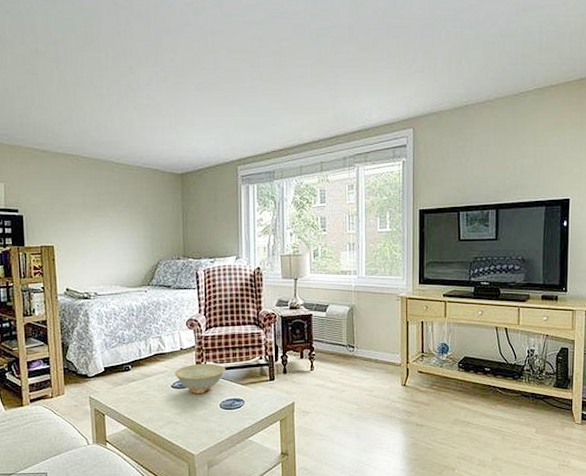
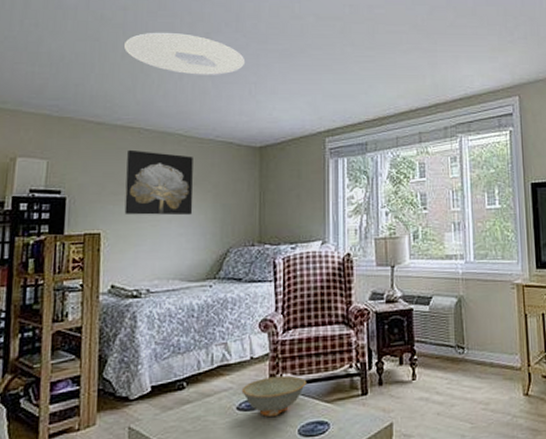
ceiling light: none [58,66,165,107] -> present [124,32,246,75]
wall art: none [70,175,128,233] -> present [124,149,193,216]

